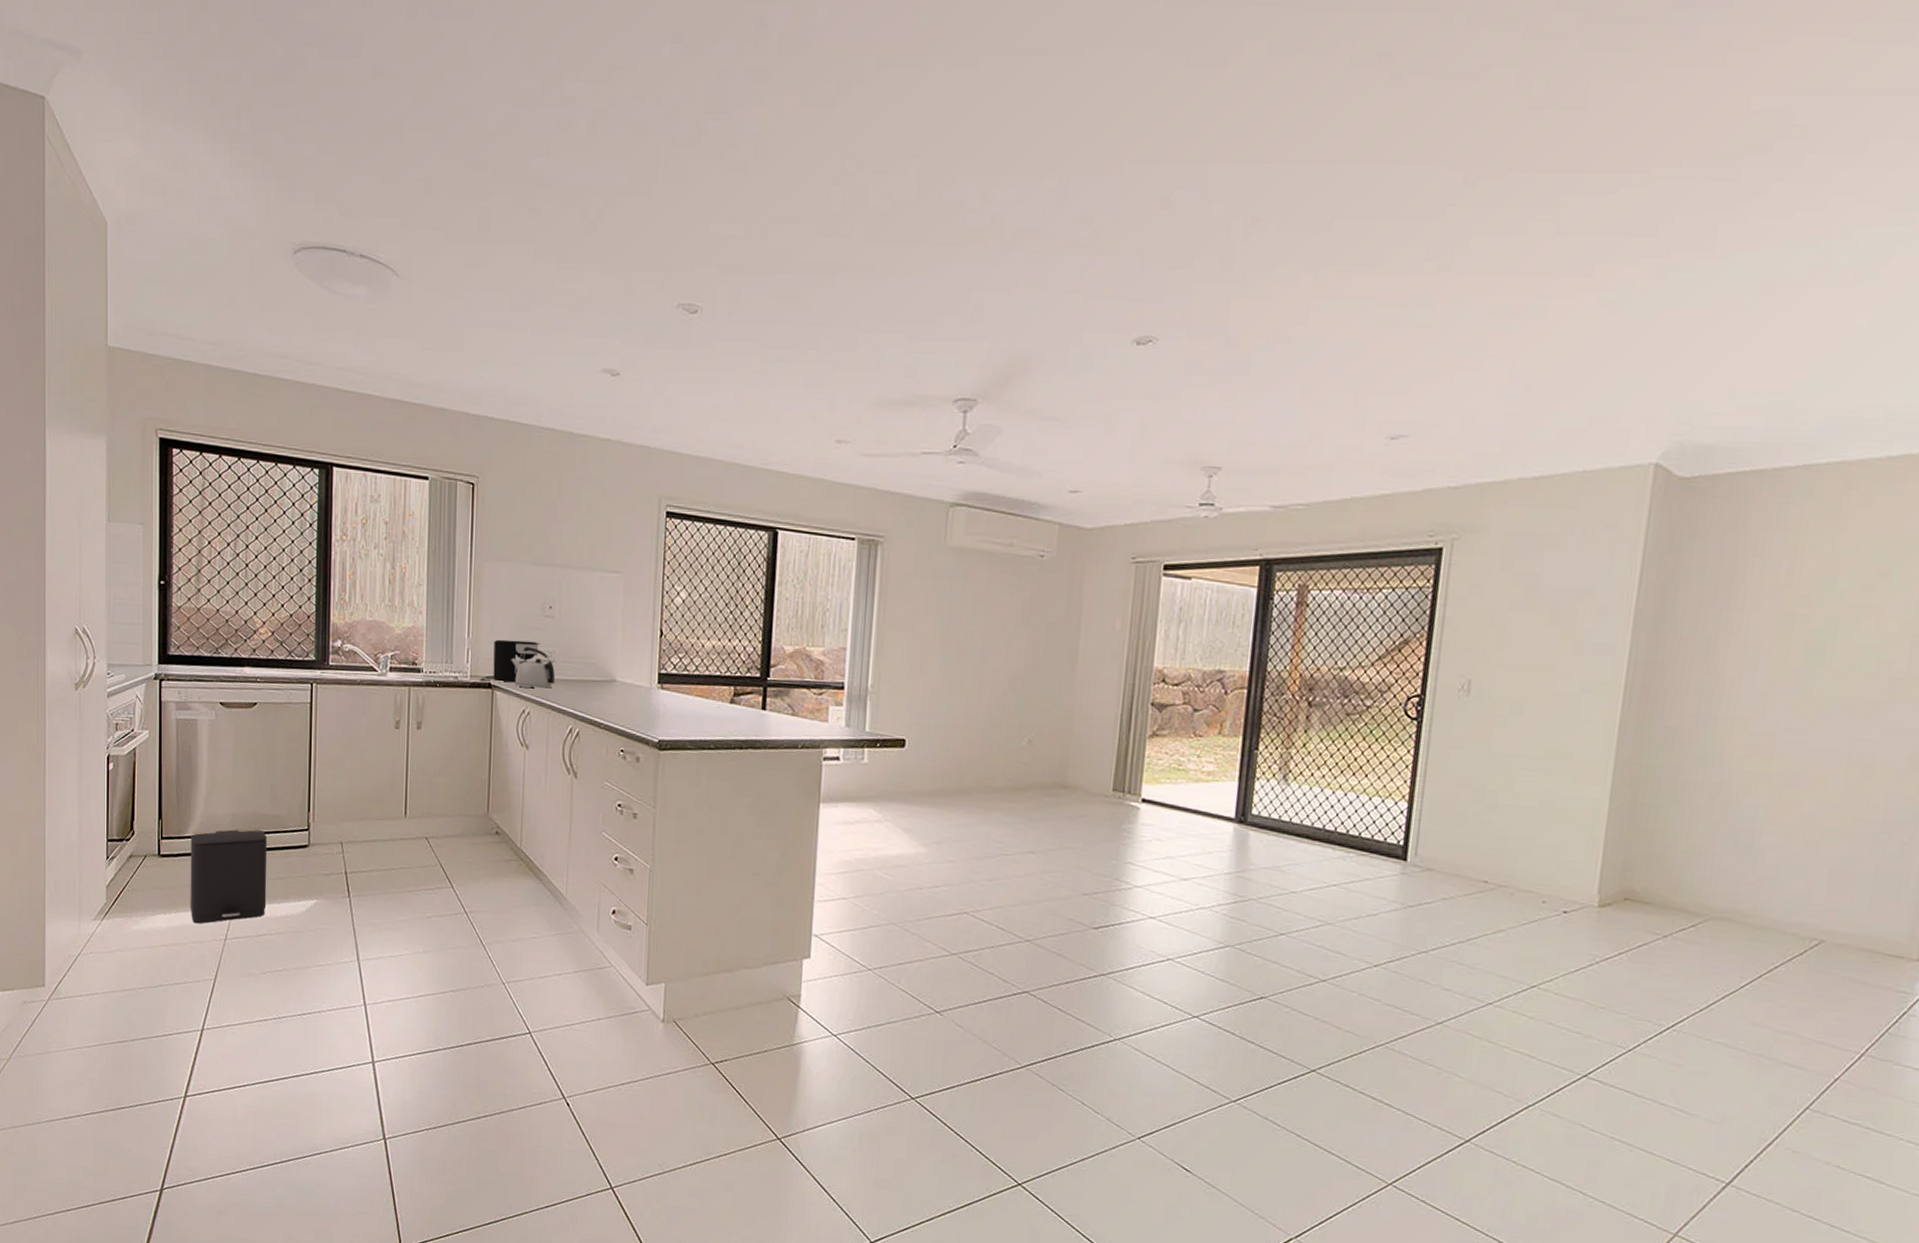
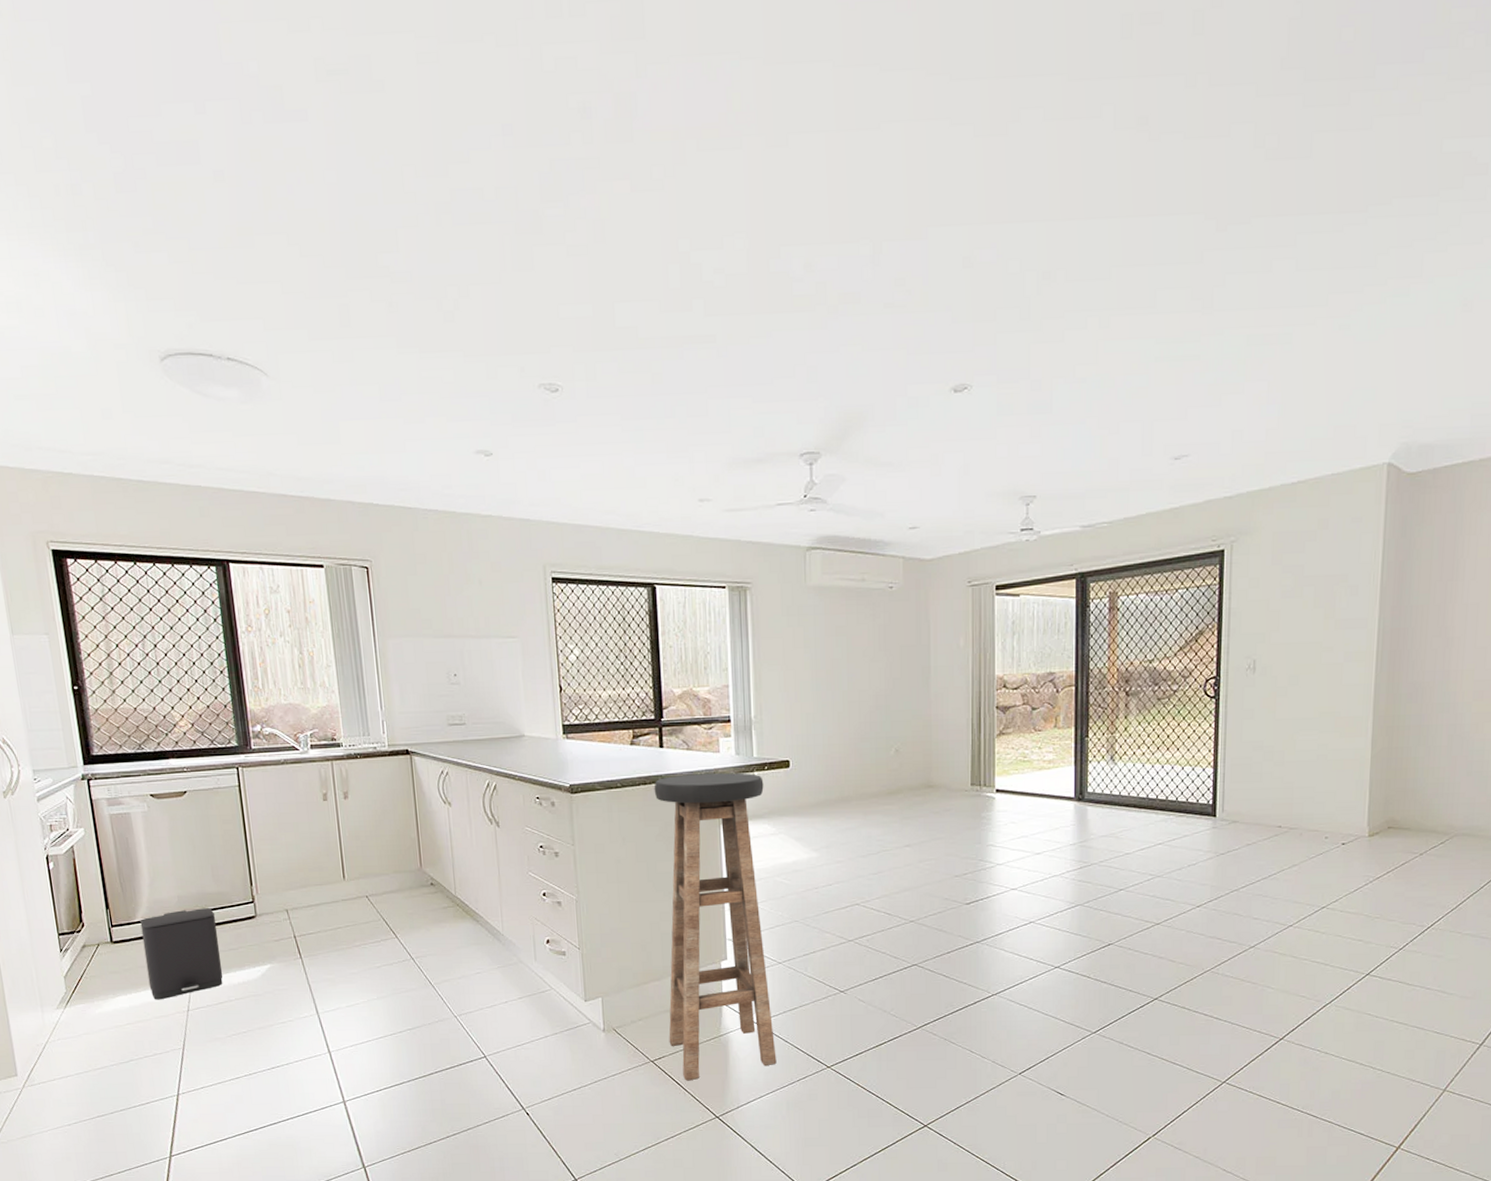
coffee maker: present [478,639,541,683] -> none [396,708,450,750]
kettle: present [511,647,556,689] -> none [424,713,469,751]
bar stool: none [734,742,874,1092] -> present [654,773,777,1081]

